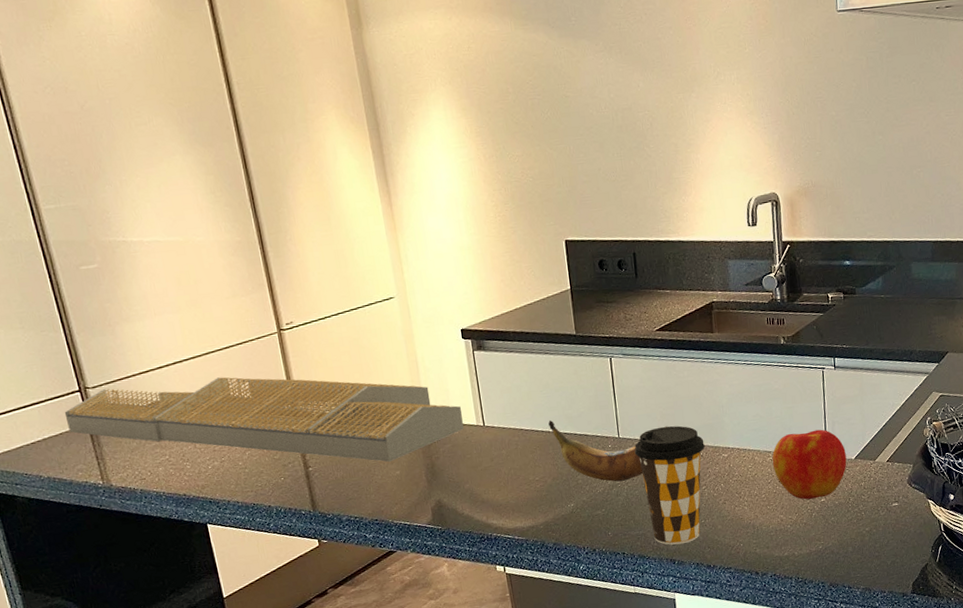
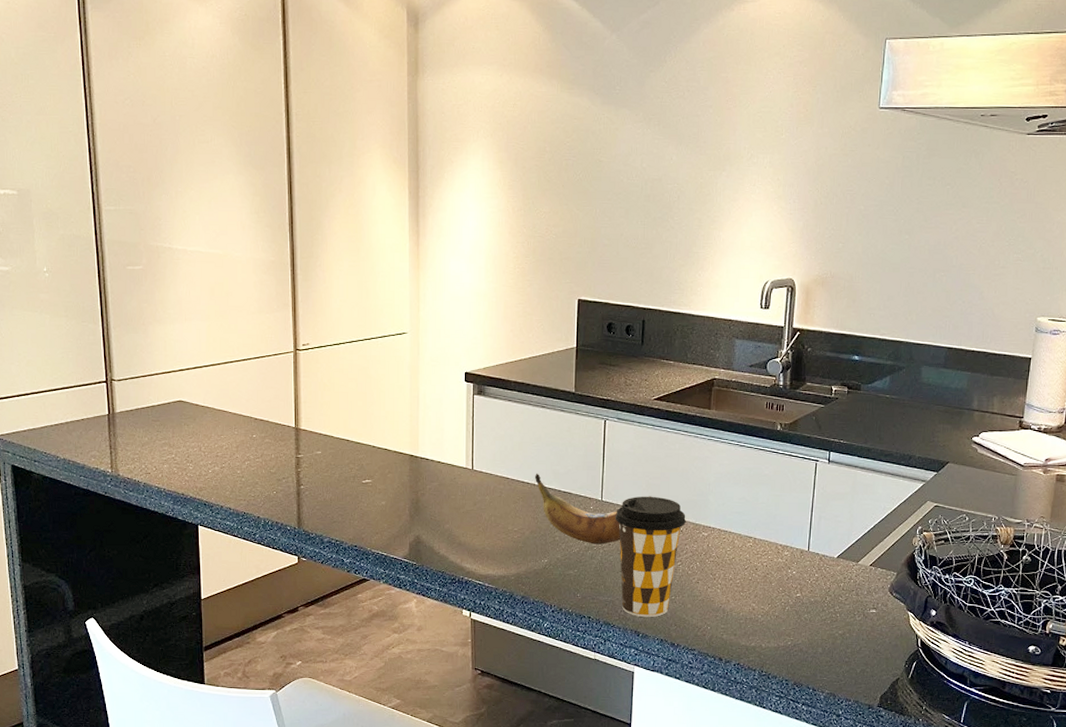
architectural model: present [64,377,464,462] -> none [89,382,453,492]
apple: present [772,429,847,500] -> none [752,521,829,592]

